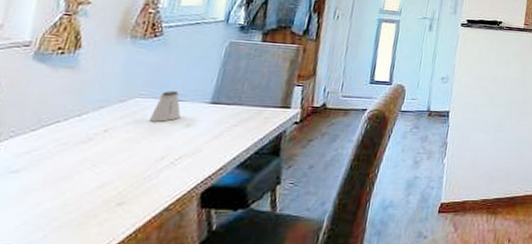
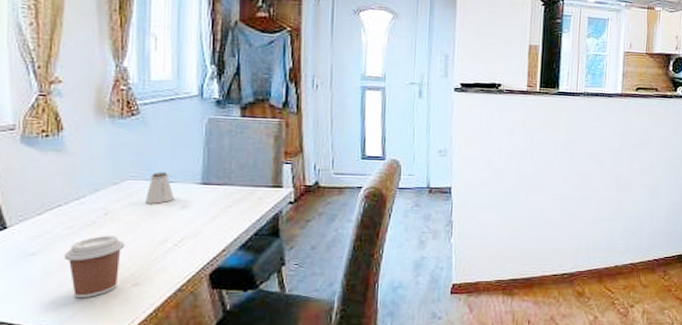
coffee cup: none [48,153,119,219] -> present [64,236,125,299]

